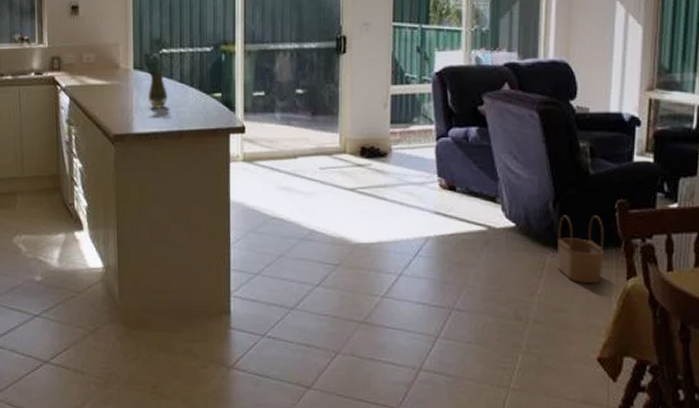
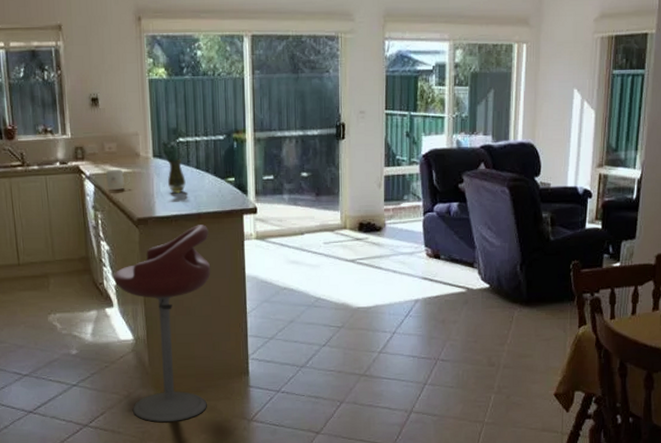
mug: none [83,82,108,103] -> present [106,169,130,190]
bar stool: none [85,143,192,364] -> present [114,225,211,422]
wicker basket: present [556,215,604,284] -> none [522,275,561,333]

